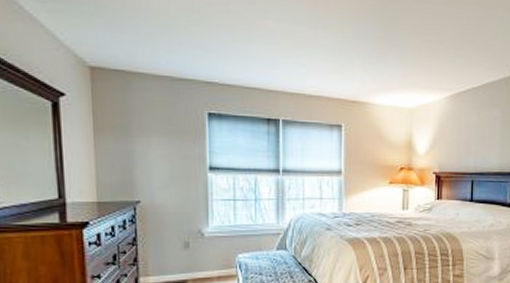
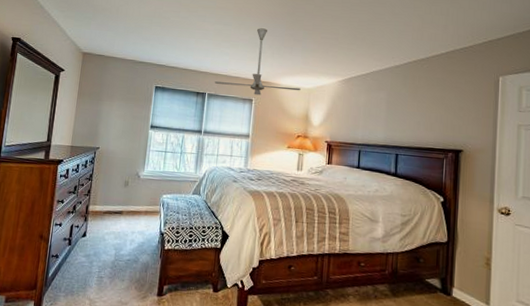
ceiling fan: none [289,28,401,120] -> present [214,28,301,96]

